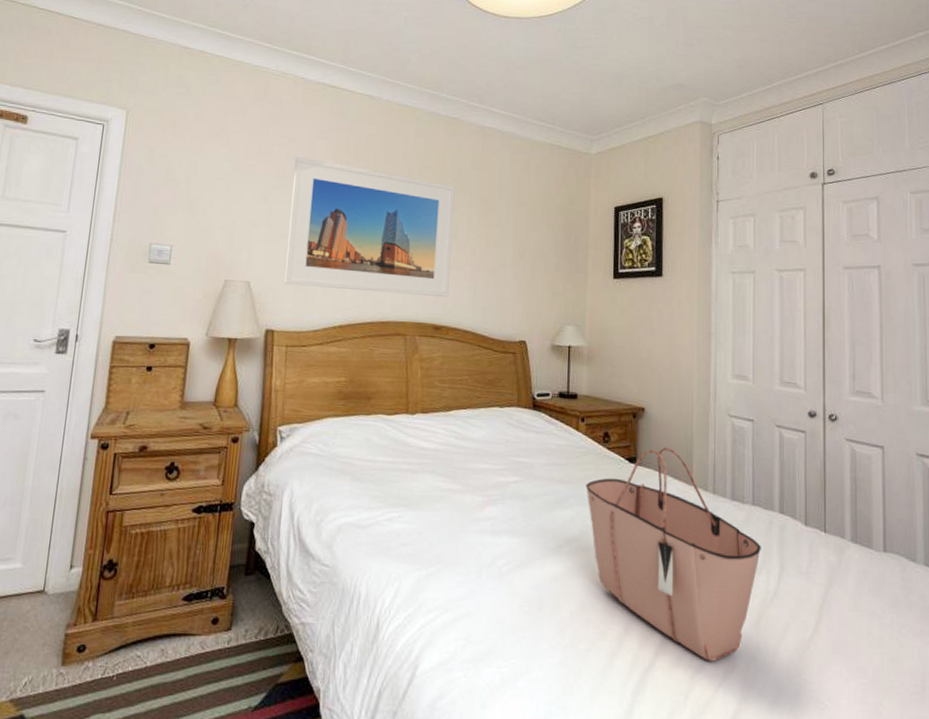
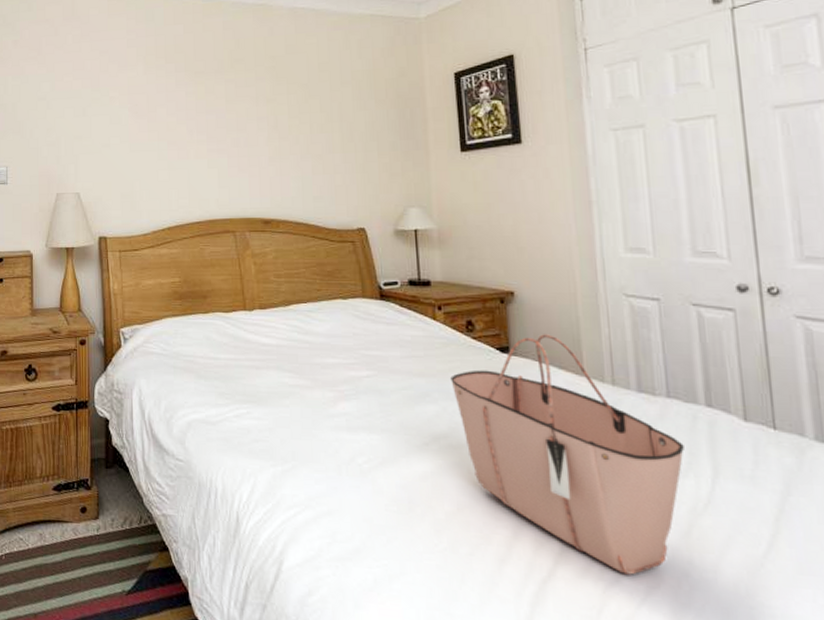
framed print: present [283,156,455,297] -> none [108,67,275,193]

